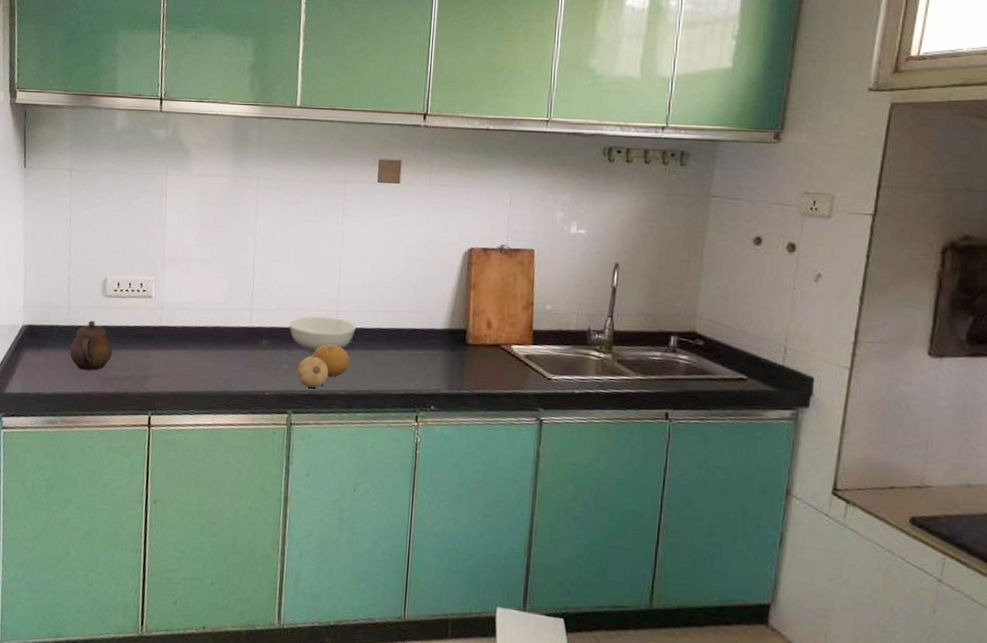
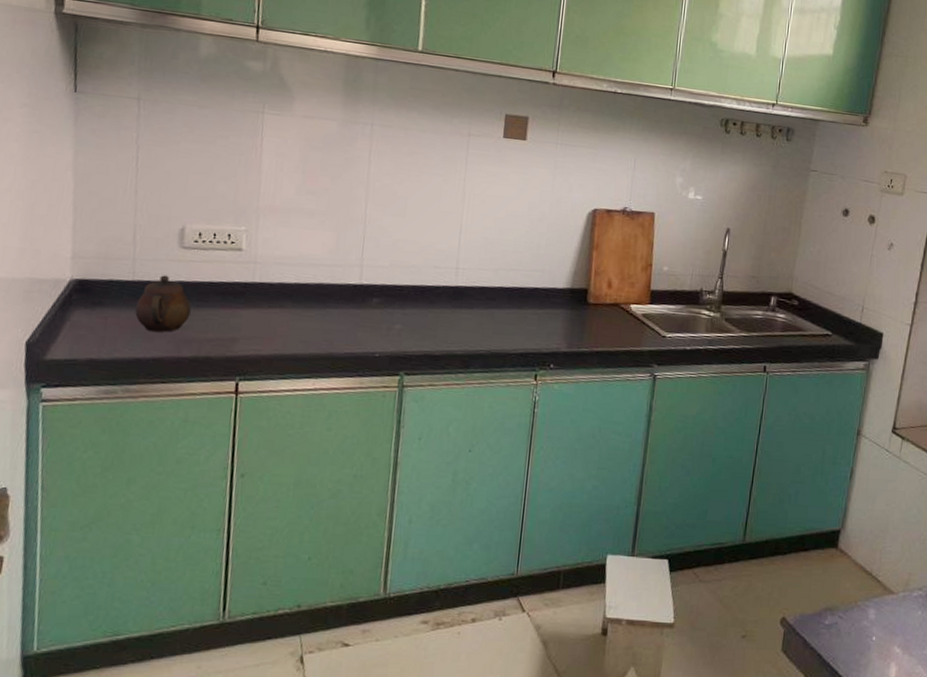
bowl: present [289,316,356,354] -> none [403,273,476,313]
onion: present [296,356,329,389] -> none [410,315,446,349]
fruit: present [312,344,349,378] -> none [428,303,468,337]

